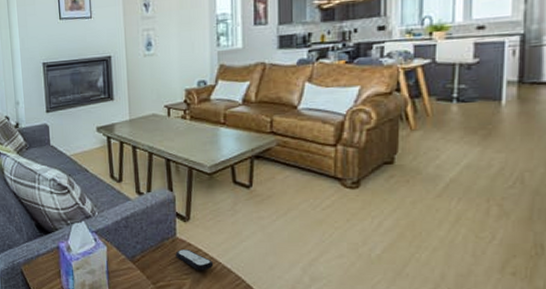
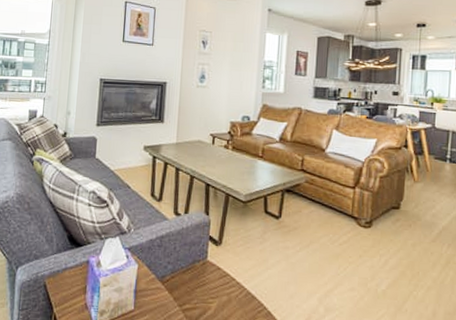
remote control: present [175,249,214,271] -> none [204,273,240,296]

